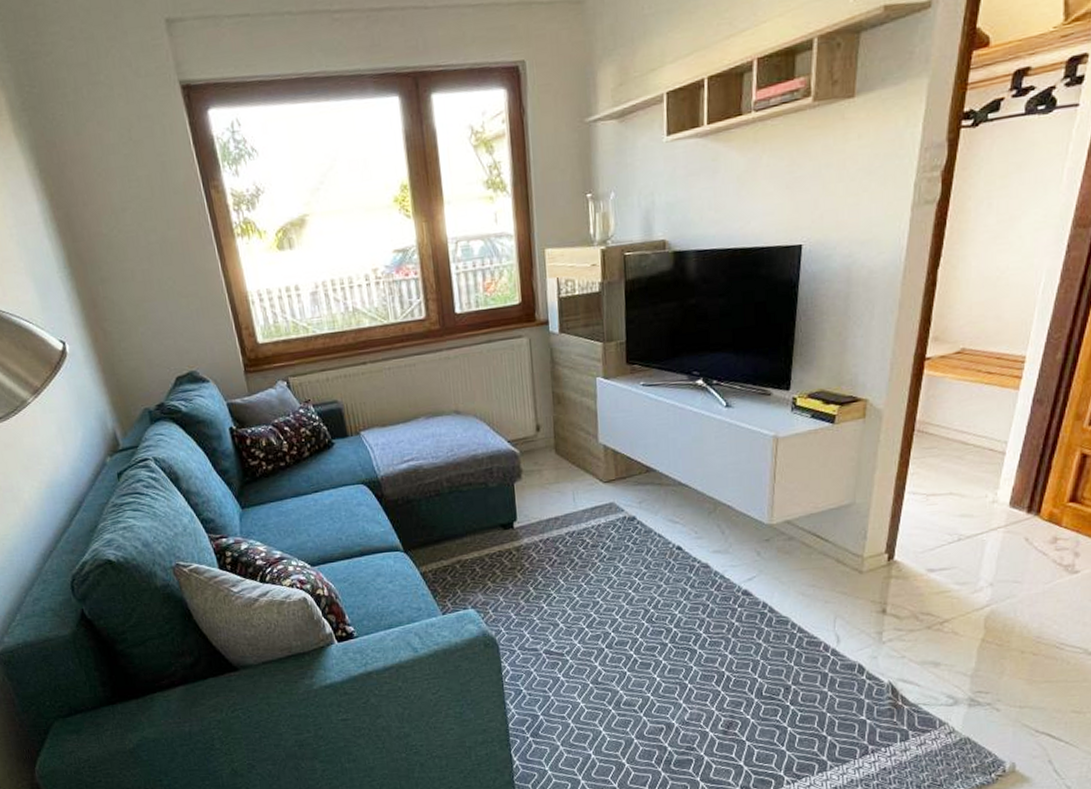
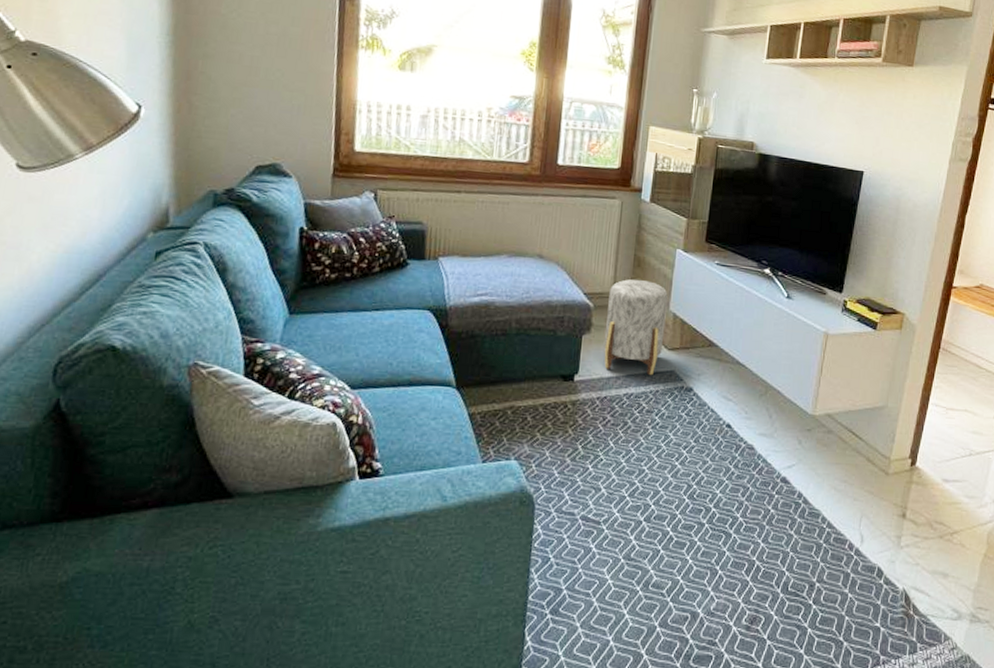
stool: none [533,416,598,512] -> present [603,279,669,376]

